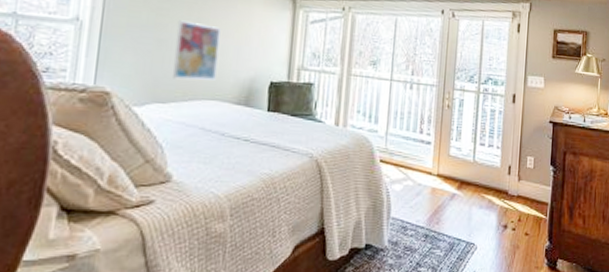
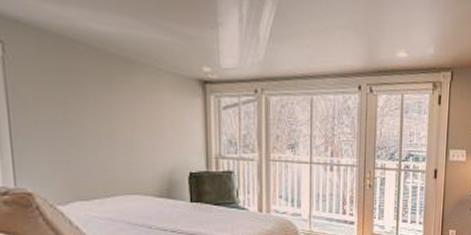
wall art: present [173,20,221,81] -> none [86,114,134,176]

